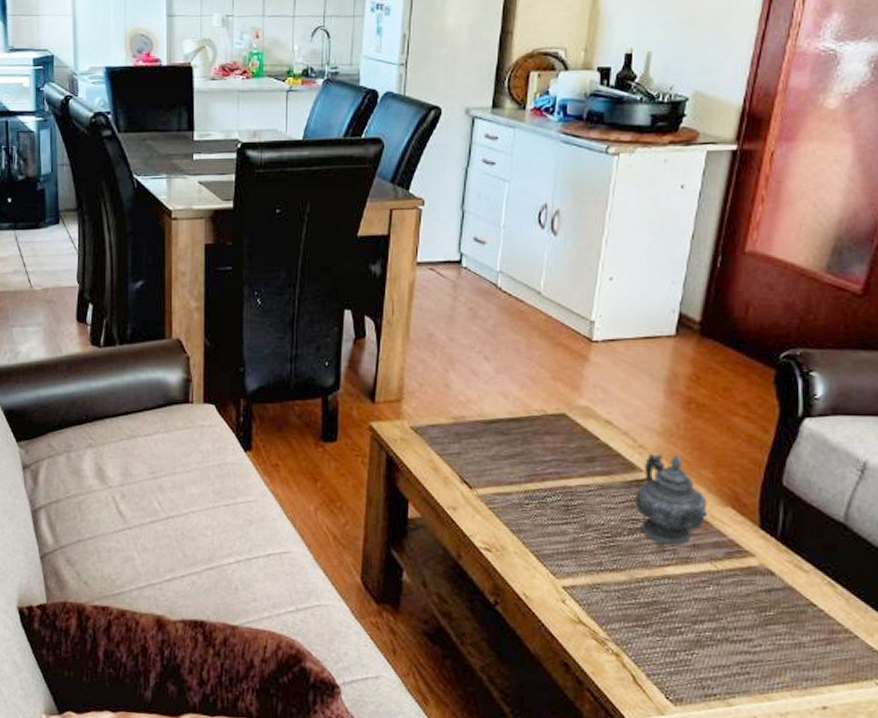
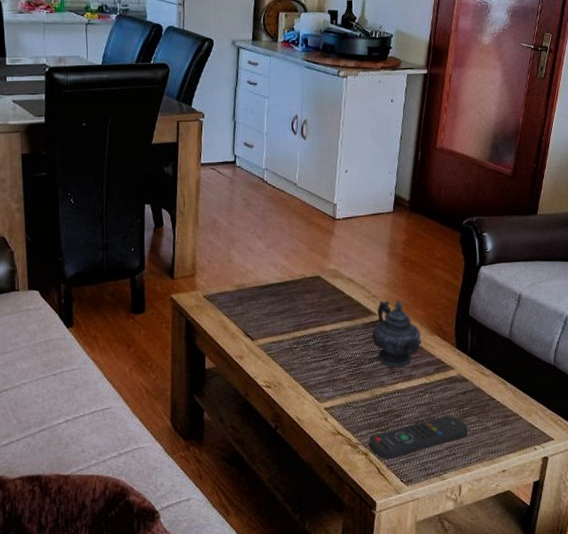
remote control: none [623,618,772,666] -> present [369,415,469,459]

